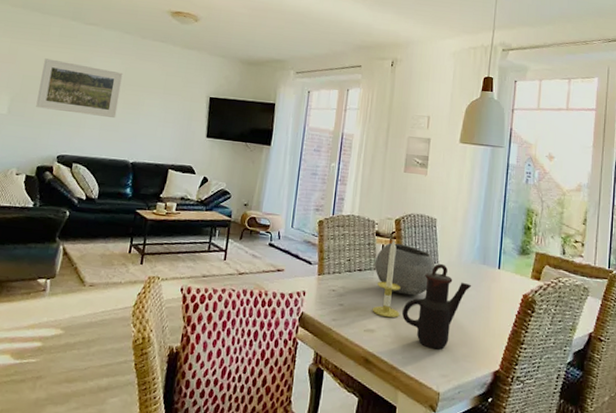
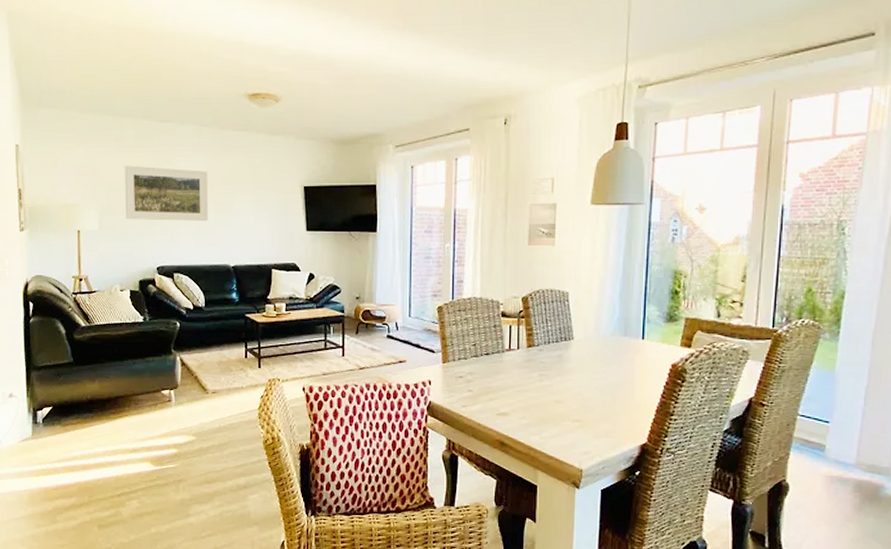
candle: present [372,239,401,318] -> none [503,318,534,400]
bowl: present [374,243,436,296] -> none [502,322,570,375]
teapot: present [402,264,472,350] -> none [537,340,613,427]

